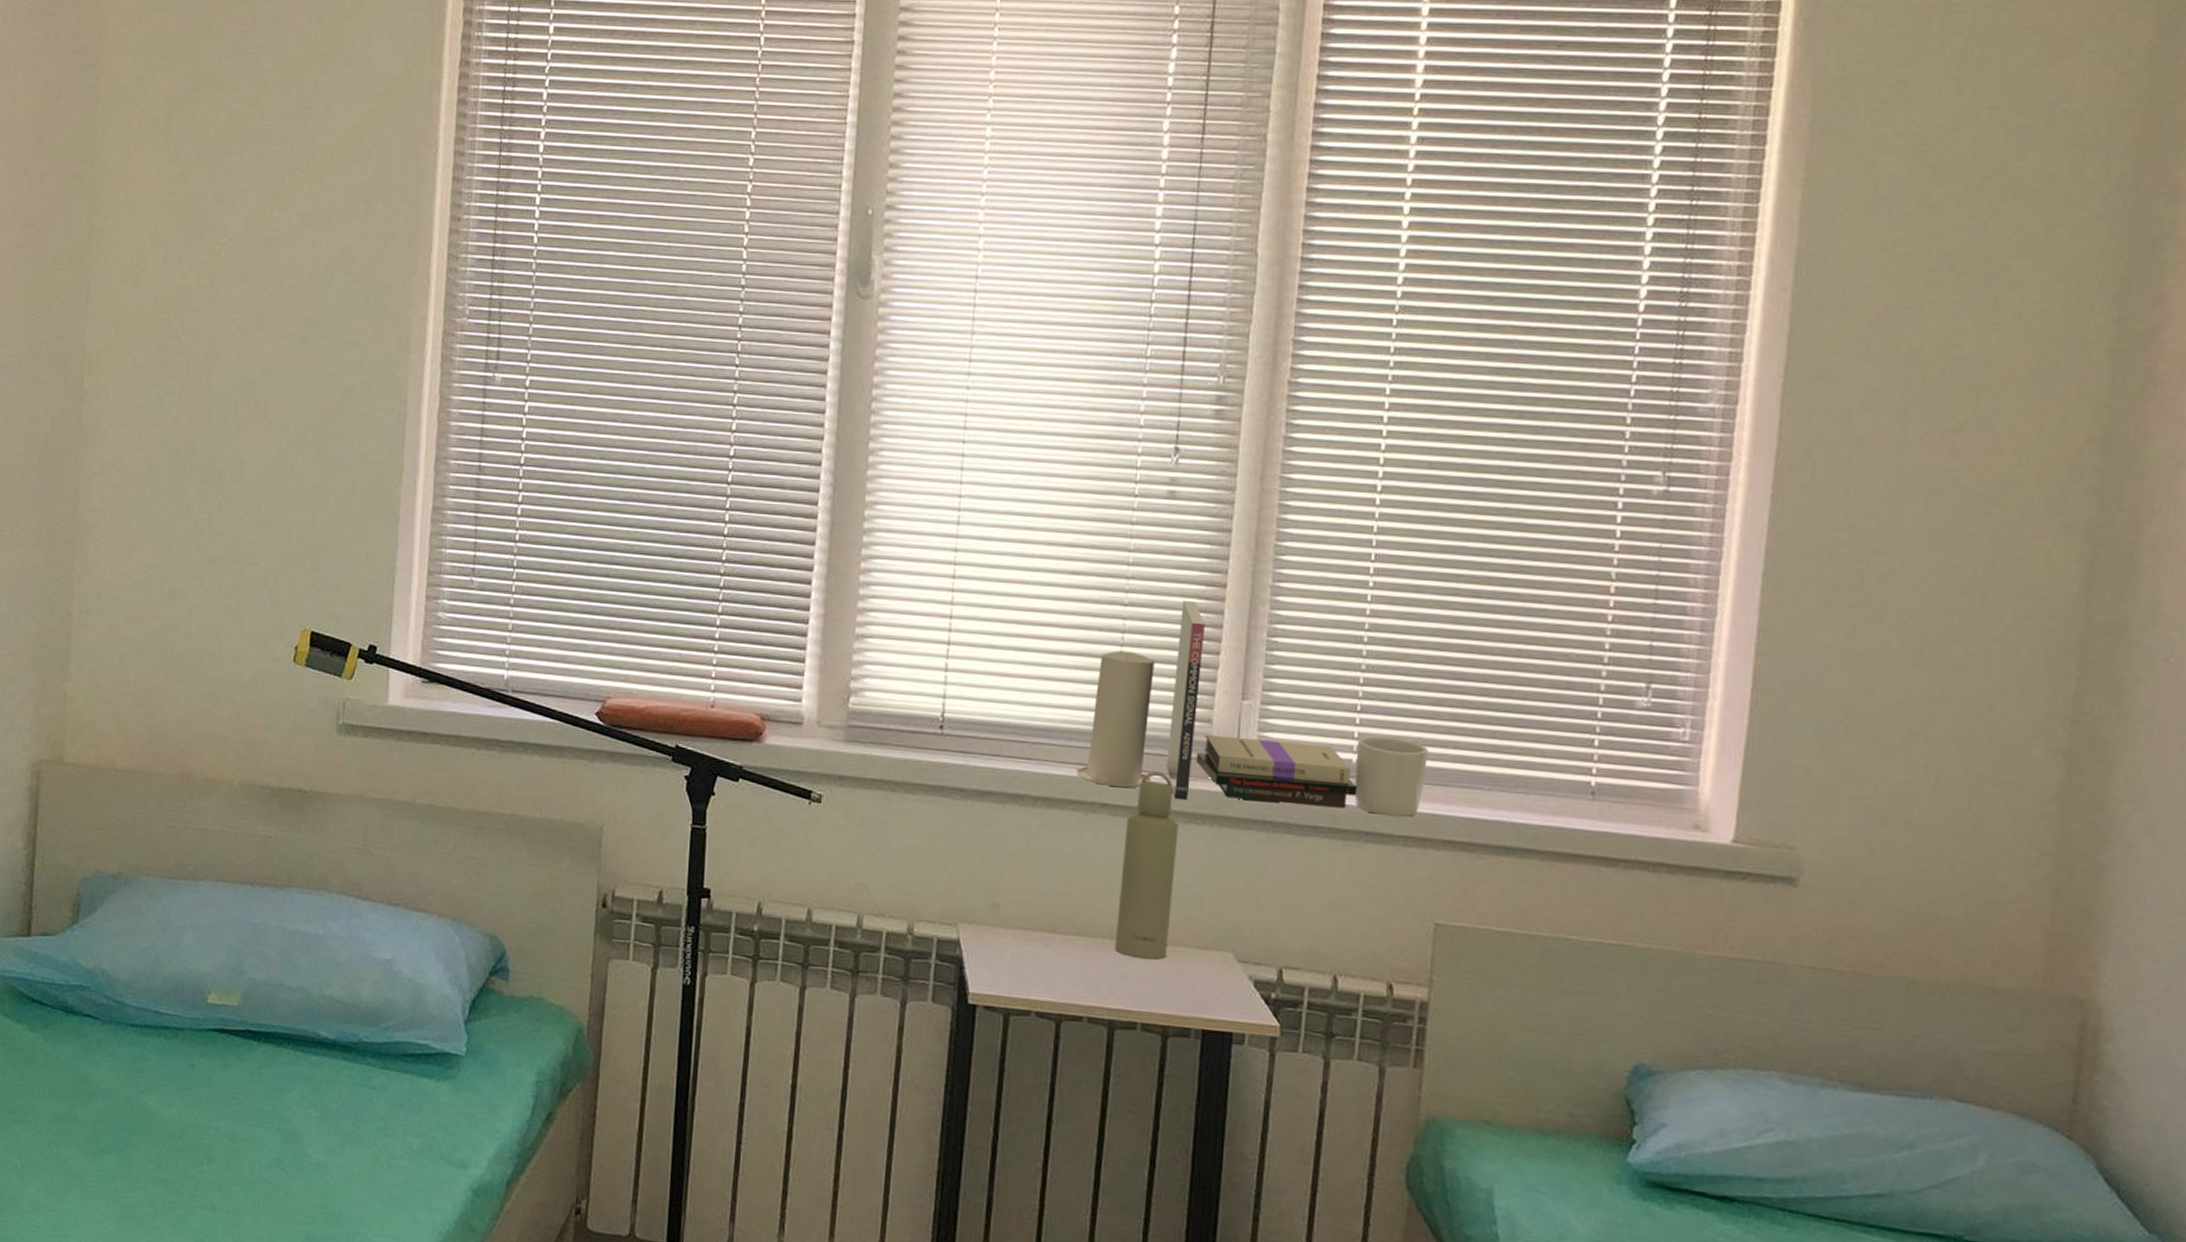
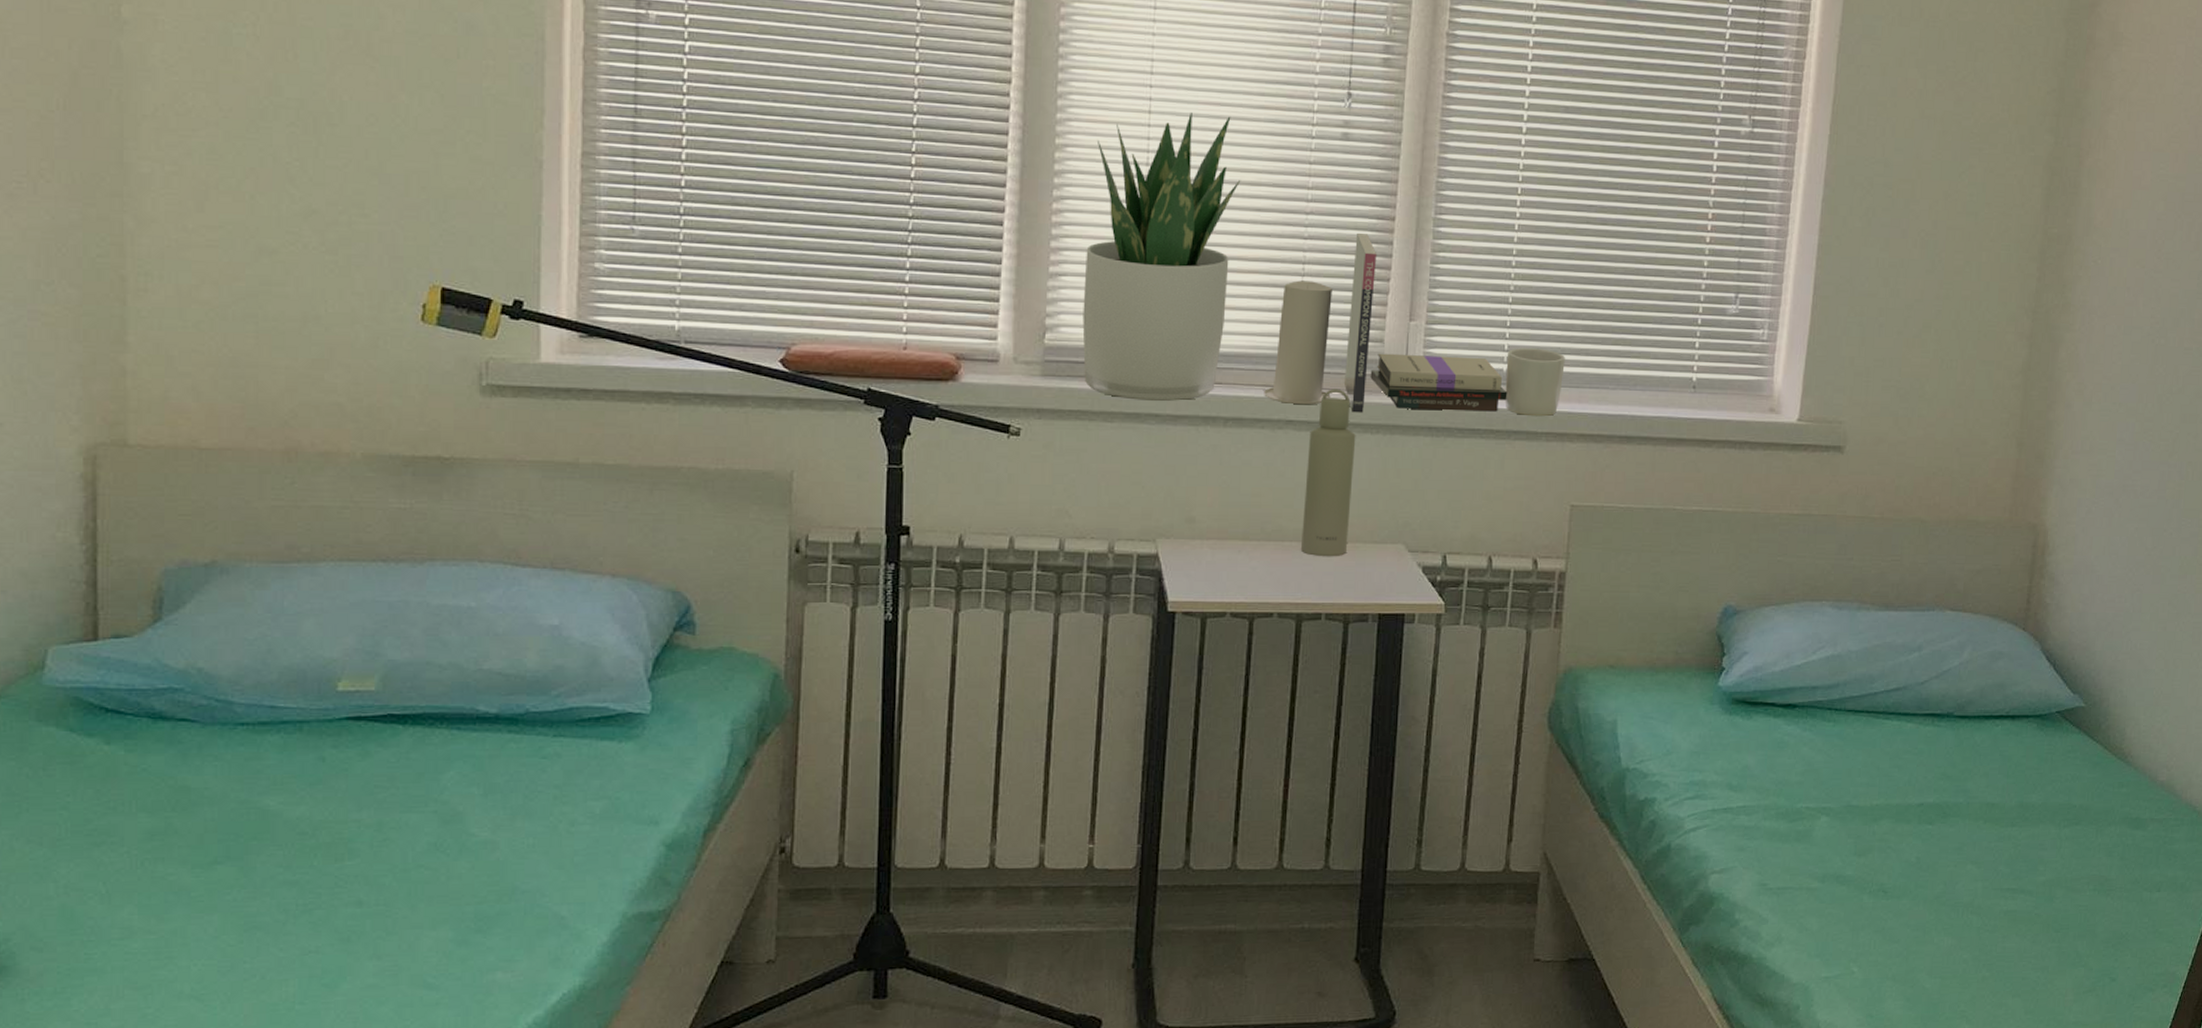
planter: none [887,469,1057,776] -> present [1082,113,1241,402]

